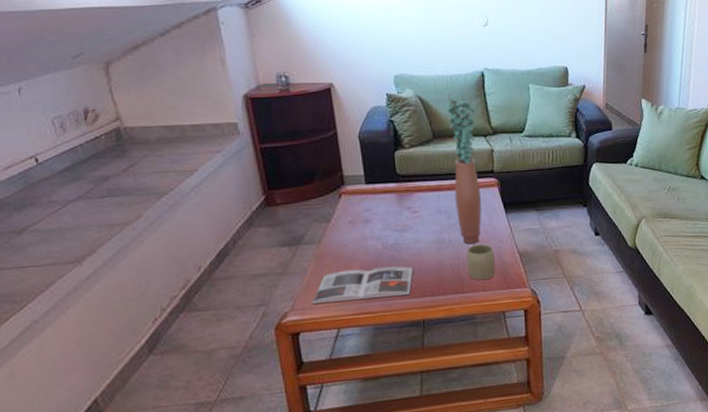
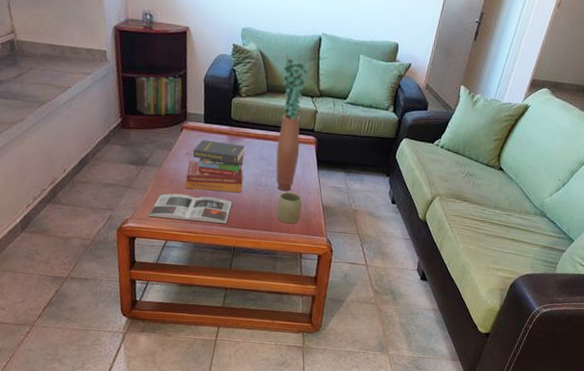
books: none [276,137,337,188] -> present [135,76,183,116]
books: none [352,201,422,262] -> present [184,139,245,193]

